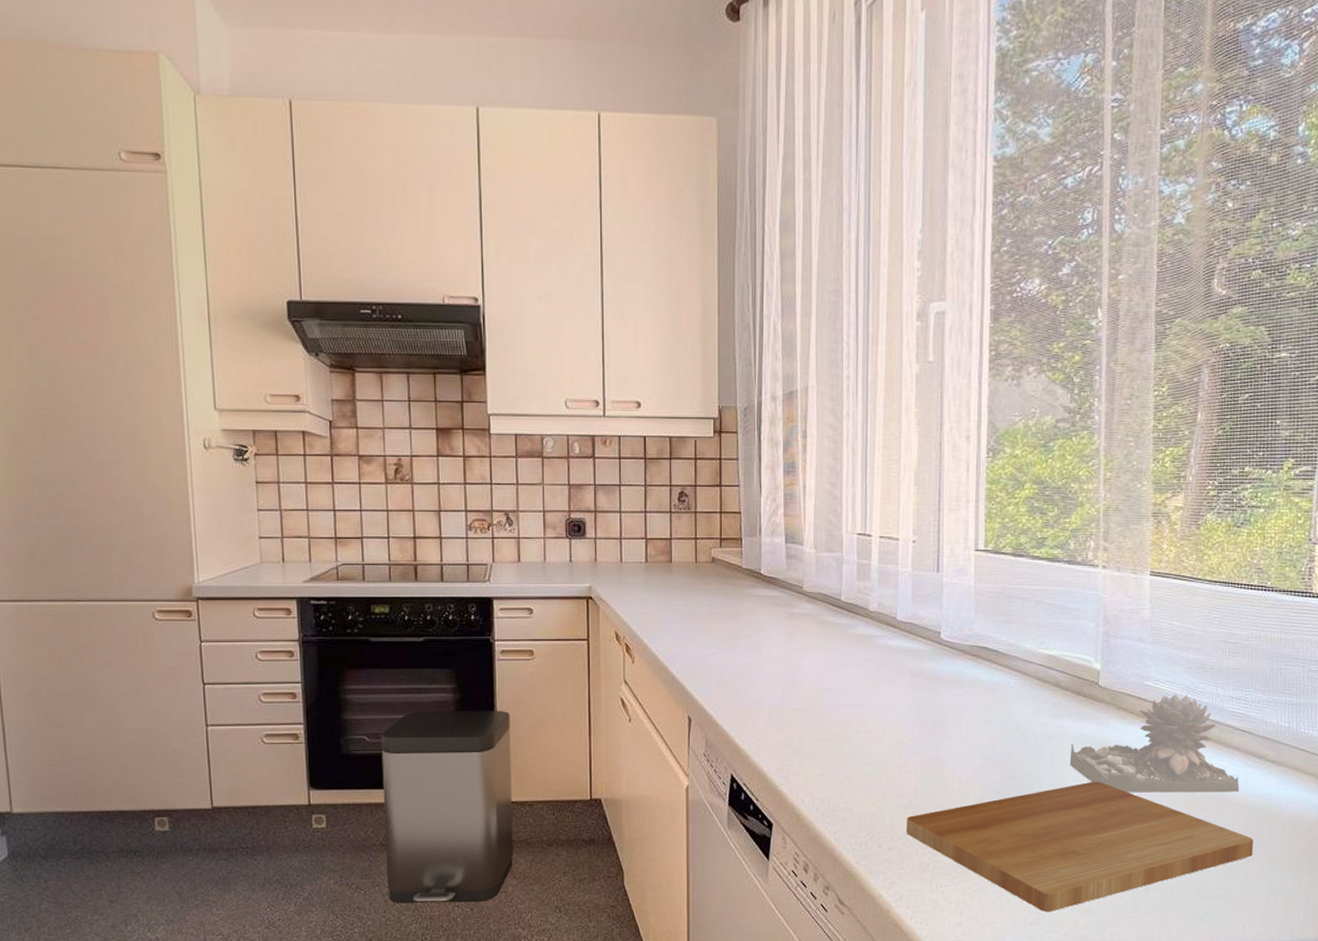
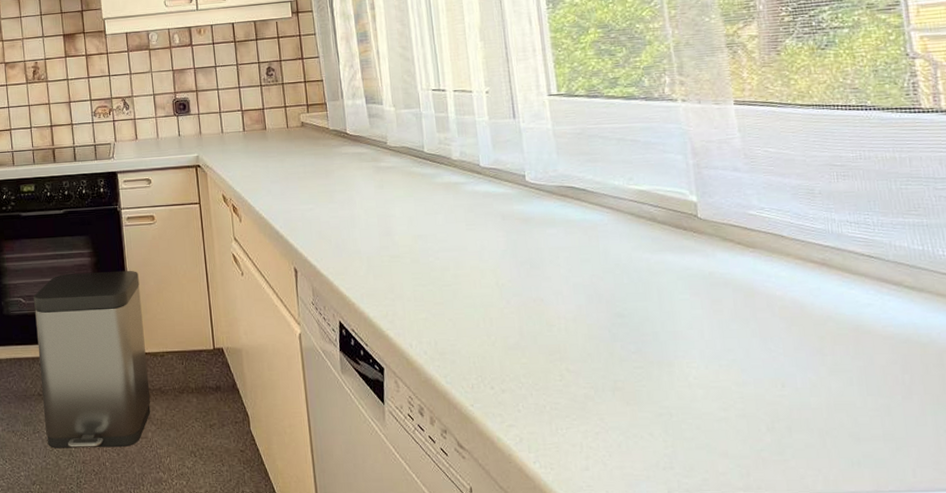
cutting board: present [907,781,1253,912] -> none [516,315,909,455]
succulent plant: present [1069,694,1240,793] -> none [678,221,878,326]

